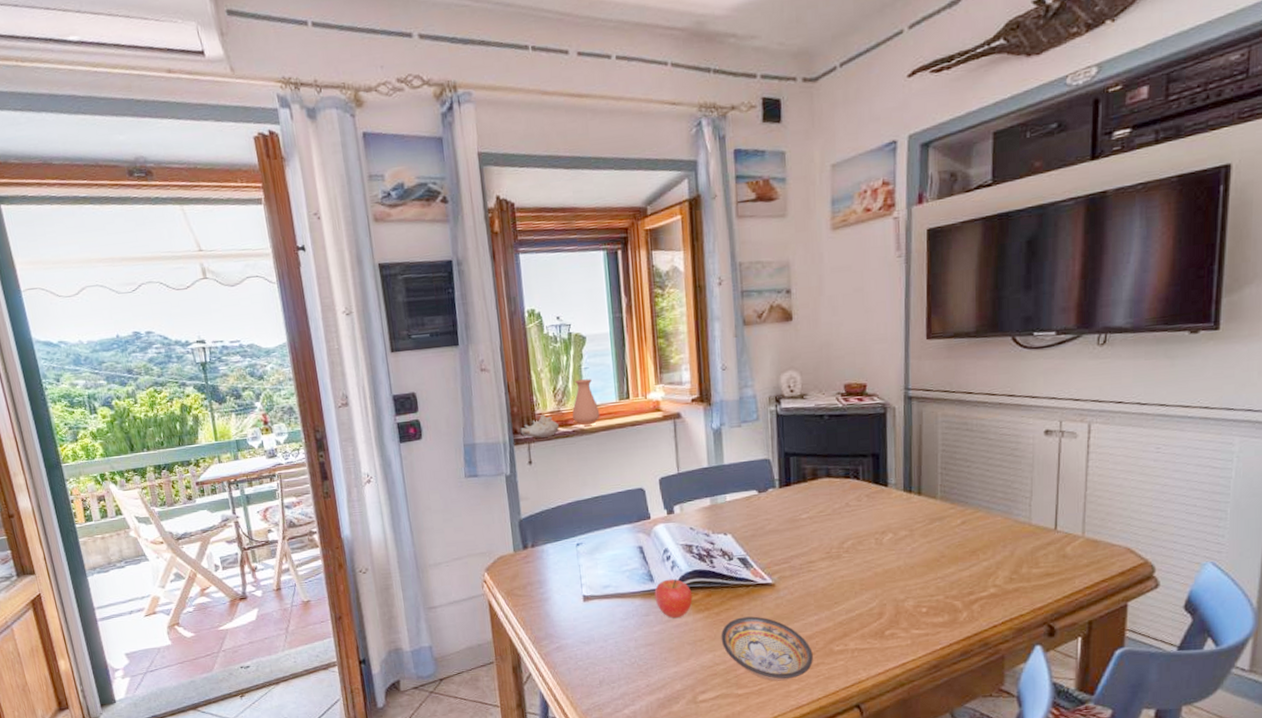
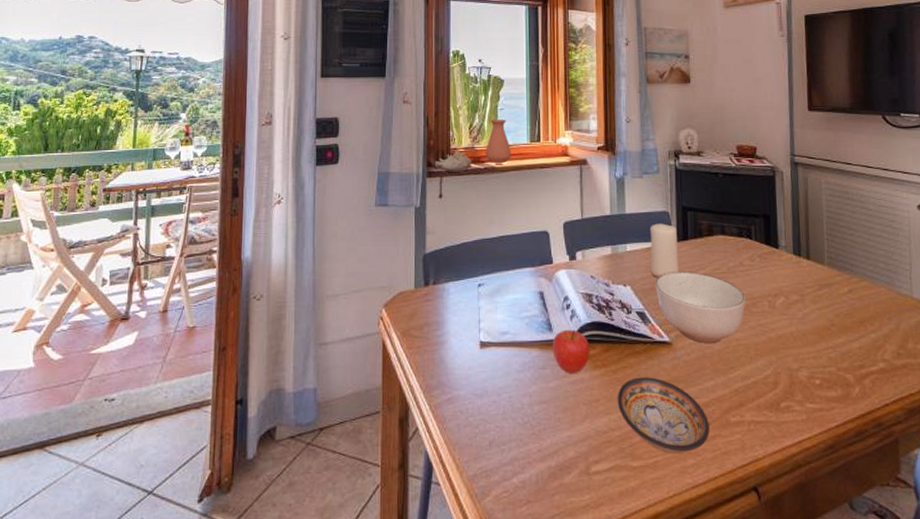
candle: none [750,471,782,524] -> present [649,223,680,277]
bowl: none [757,516,851,583] -> present [655,271,746,344]

